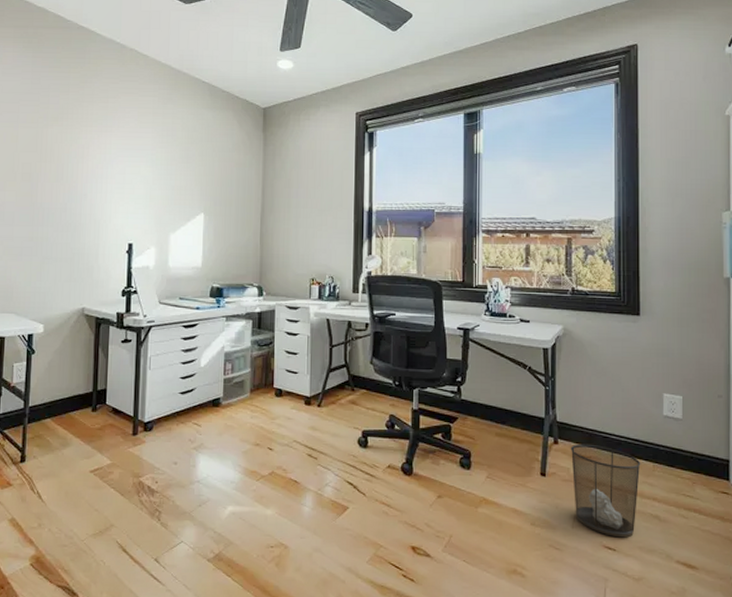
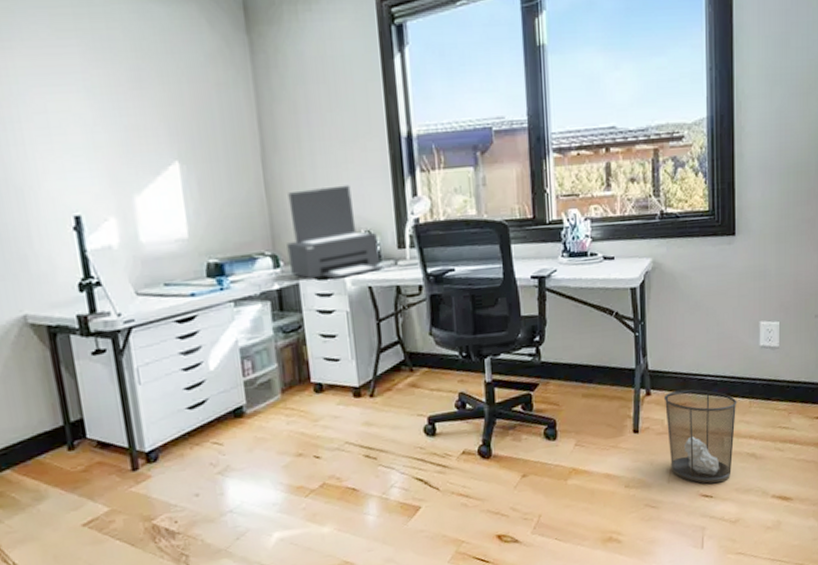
printer: none [270,241,341,310] -> present [286,185,385,280]

